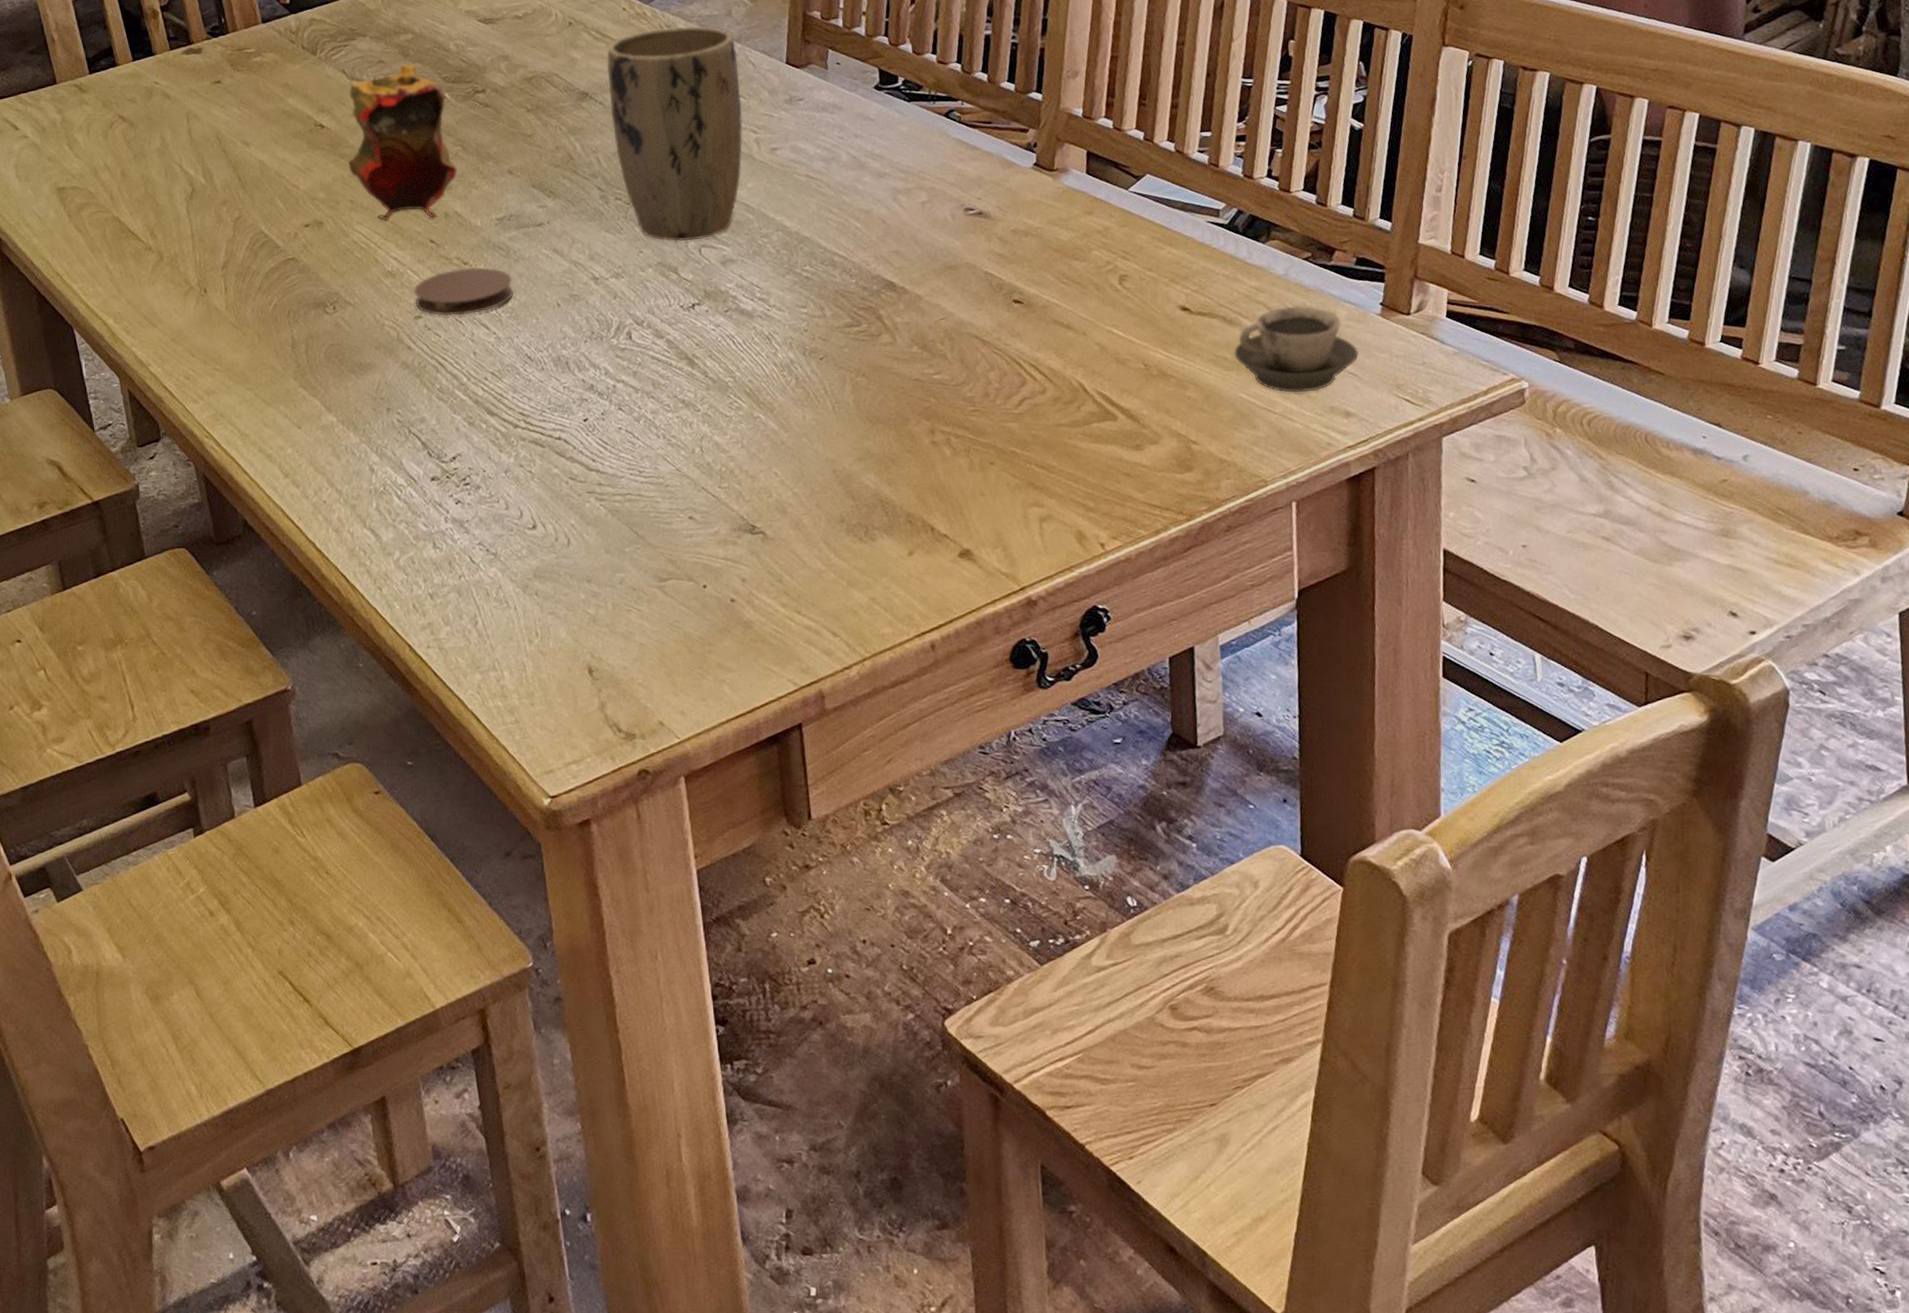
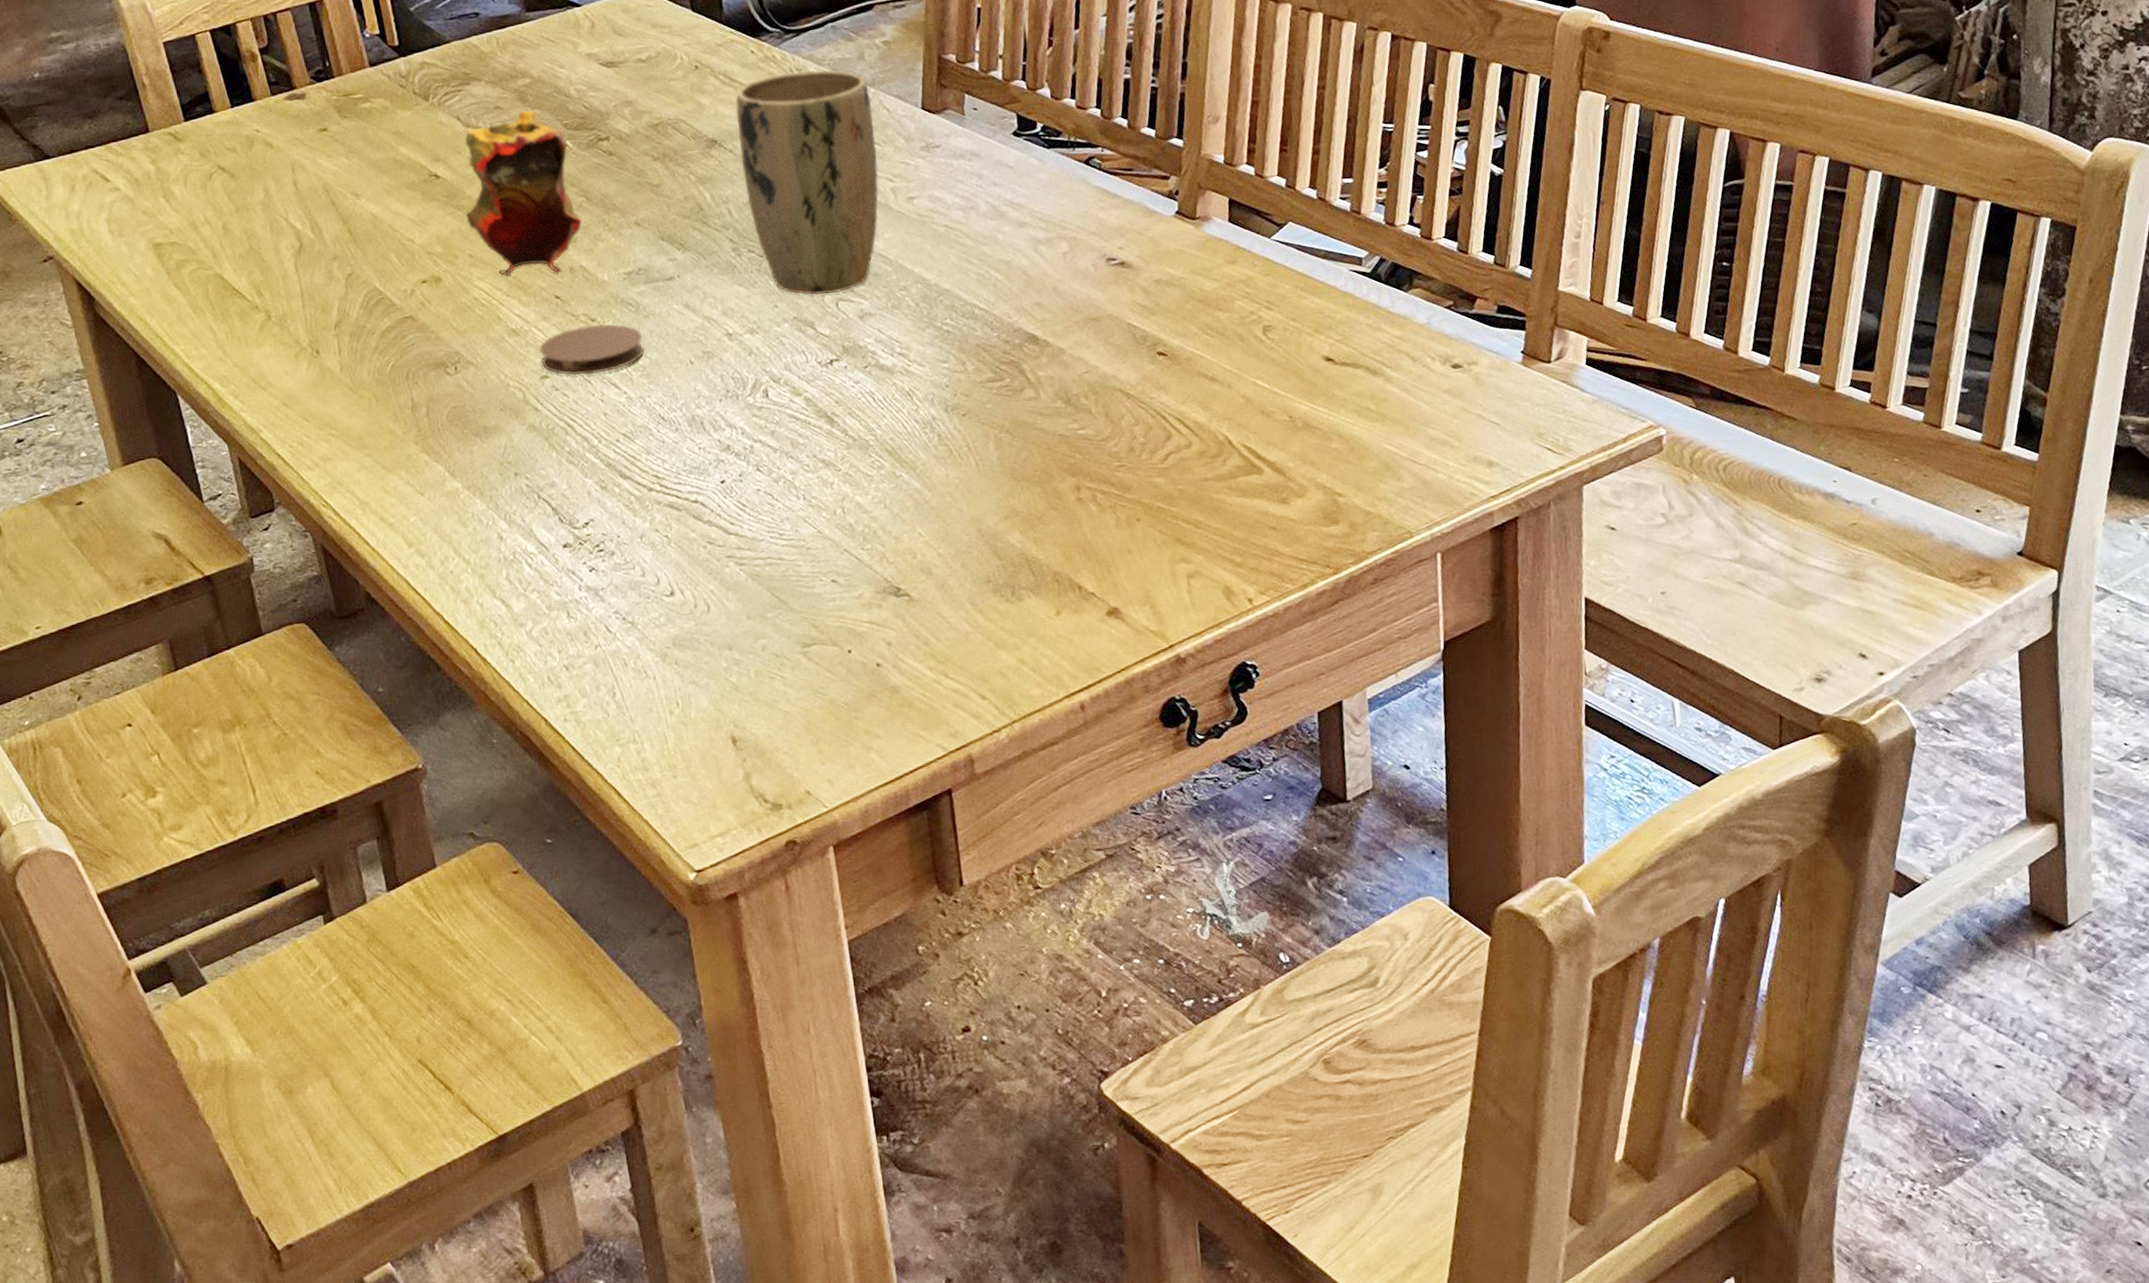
cup: present [1234,306,1360,393] -> none [1378,355,1502,444]

